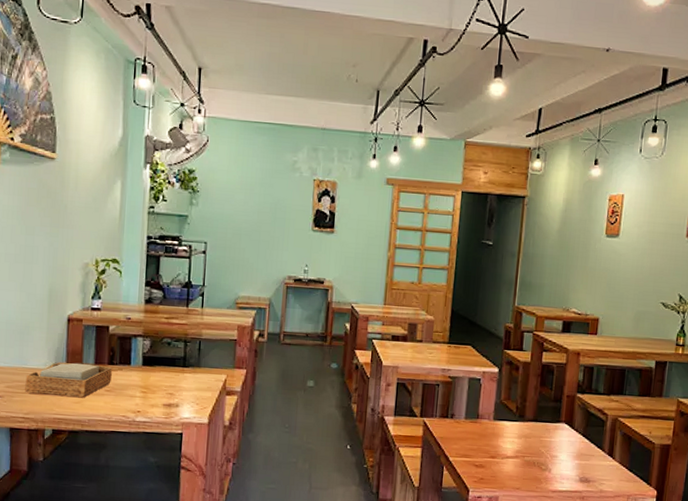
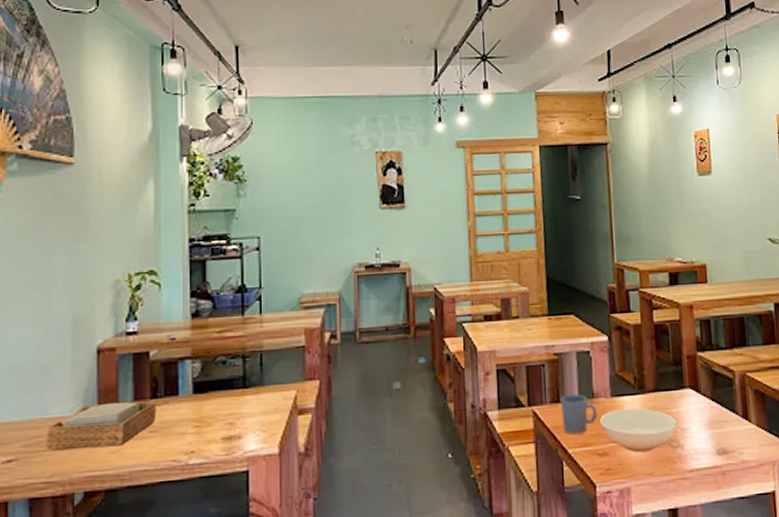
mug: none [448,412,480,447] -> present [561,394,598,435]
bowl: none [480,431,548,470] -> present [599,408,676,453]

